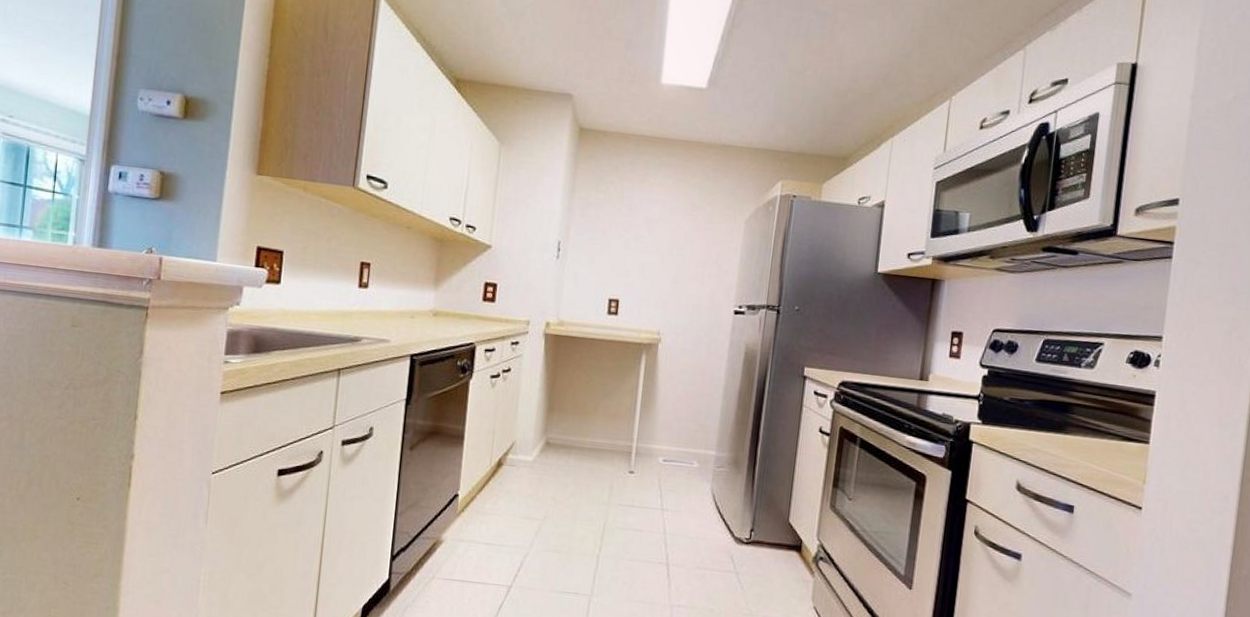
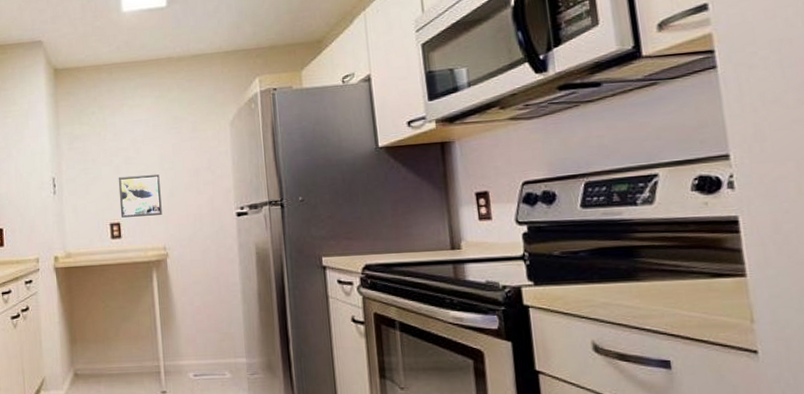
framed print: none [621,253,667,299] -> present [118,174,162,218]

